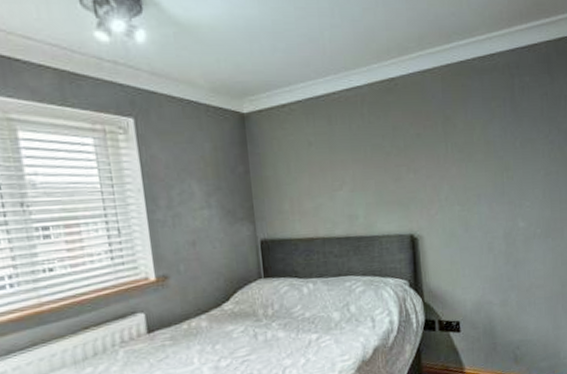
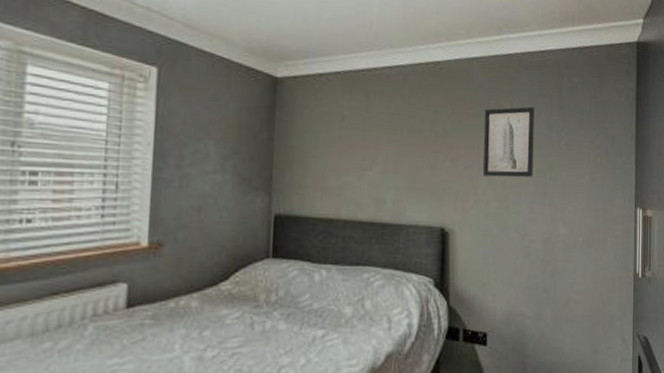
wall art: none [441,111,491,183] -> present [482,106,535,178]

